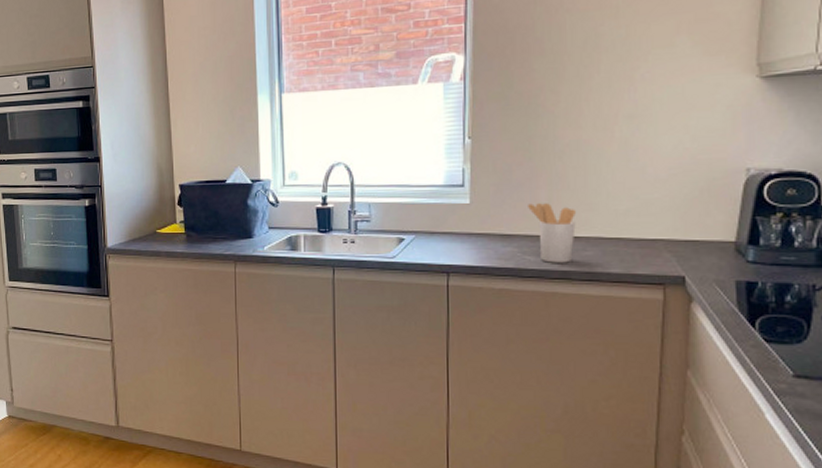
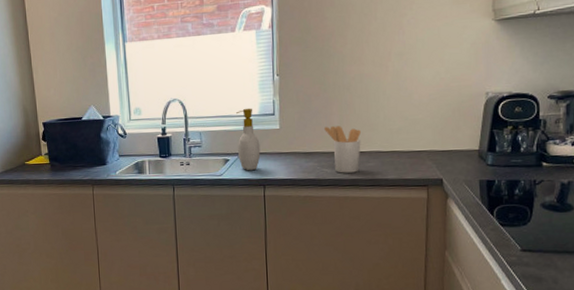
soap bottle: none [415,176,444,254] -> present [236,108,261,171]

